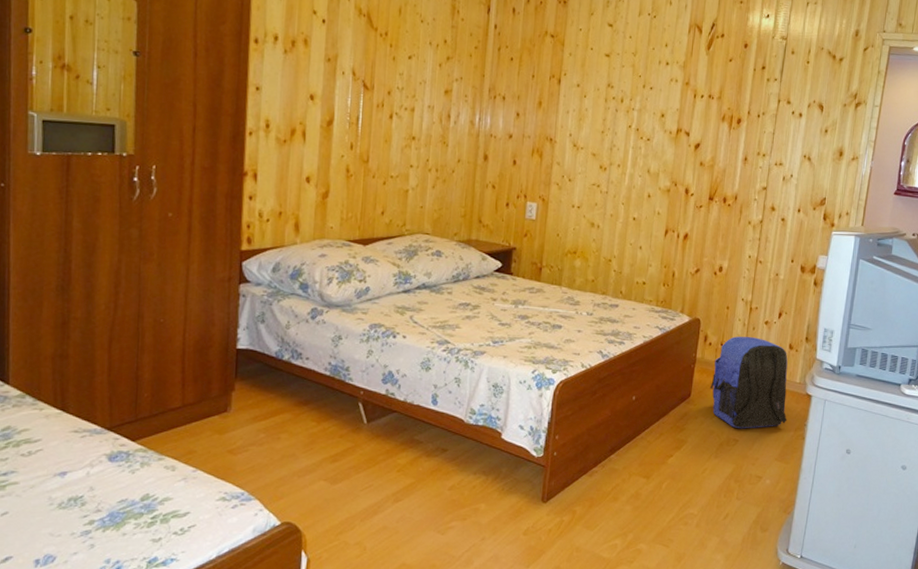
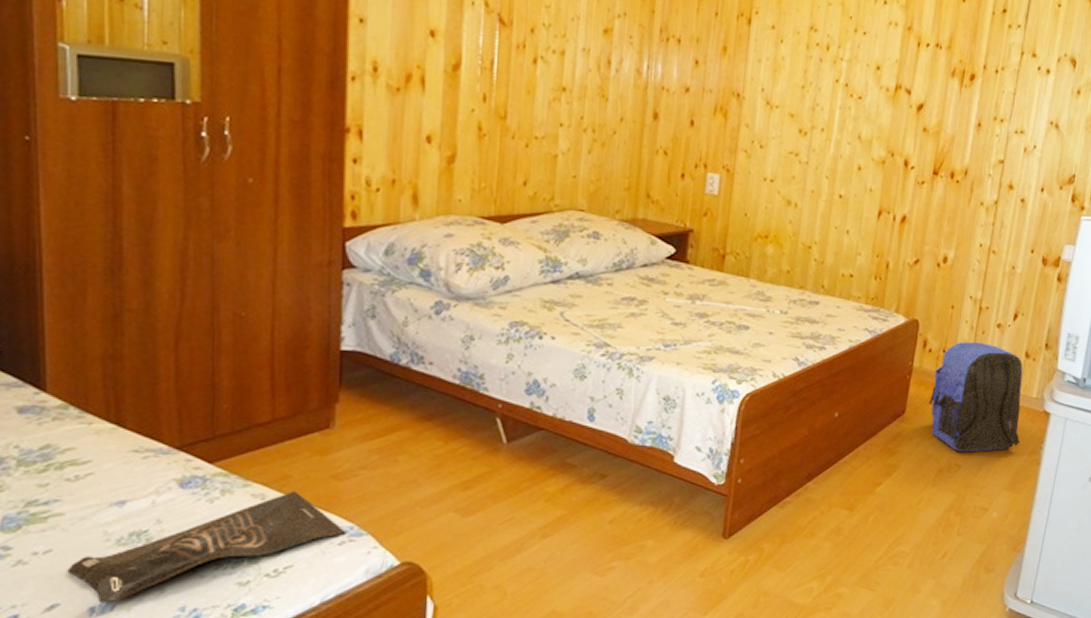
bag: none [19,464,239,556] -> present [67,491,347,604]

